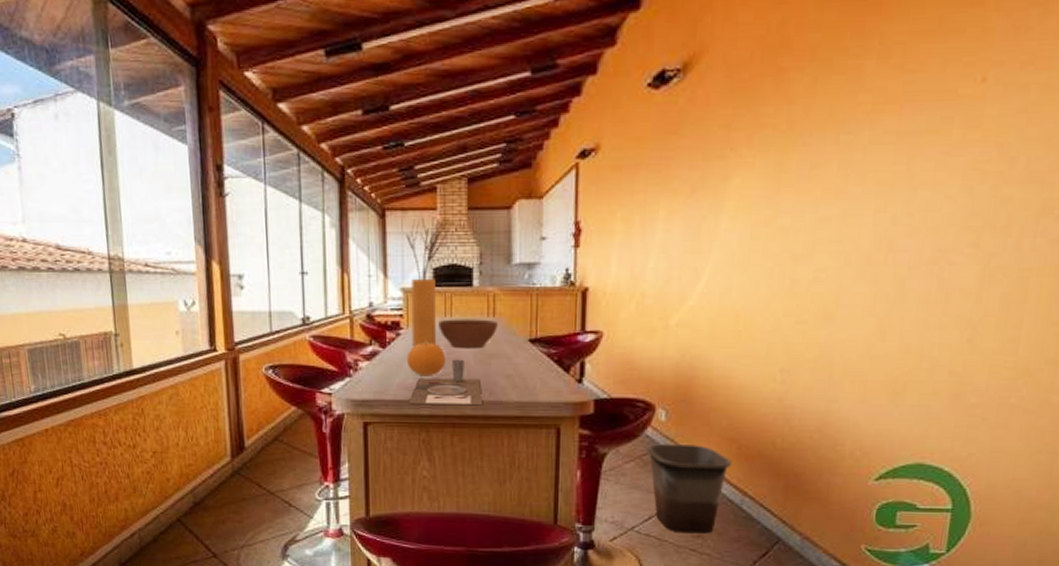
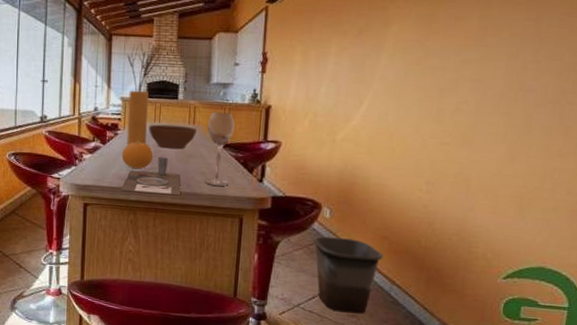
wineglass: none [510,299,546,390] -> present [204,111,235,186]

